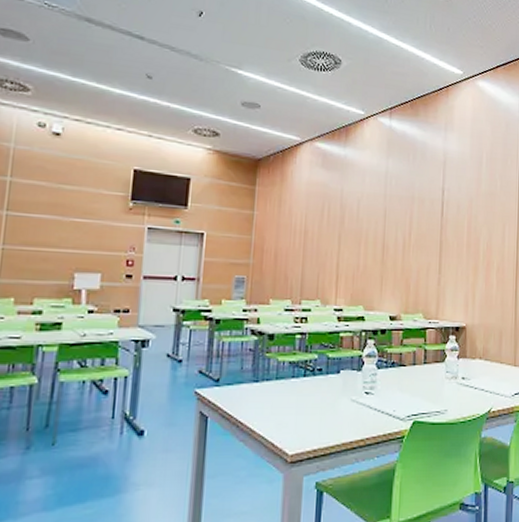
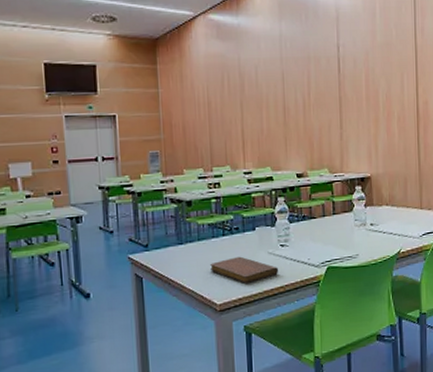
notebook: none [286,401,361,433] -> present [210,256,279,283]

